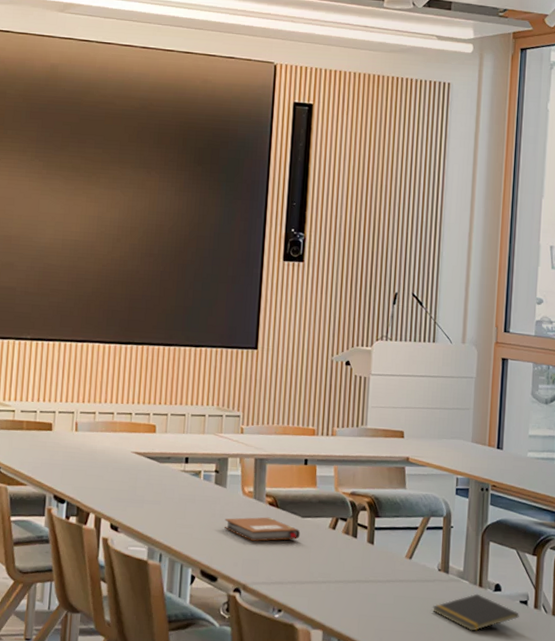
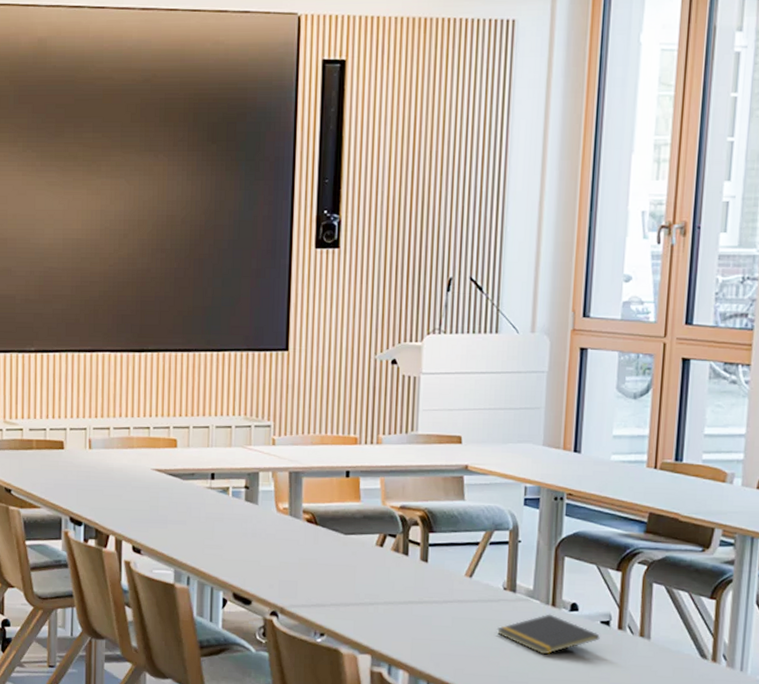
notebook: present [224,517,301,541] -> none [257,535,343,561]

